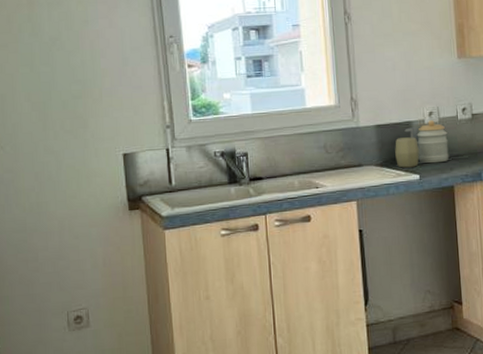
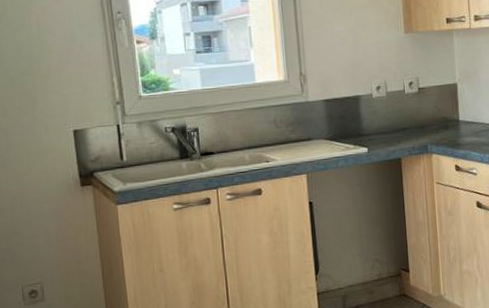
soap dispenser: present [395,127,420,168] -> none [343,102,368,142]
jar: present [417,120,449,164] -> none [365,94,397,137]

